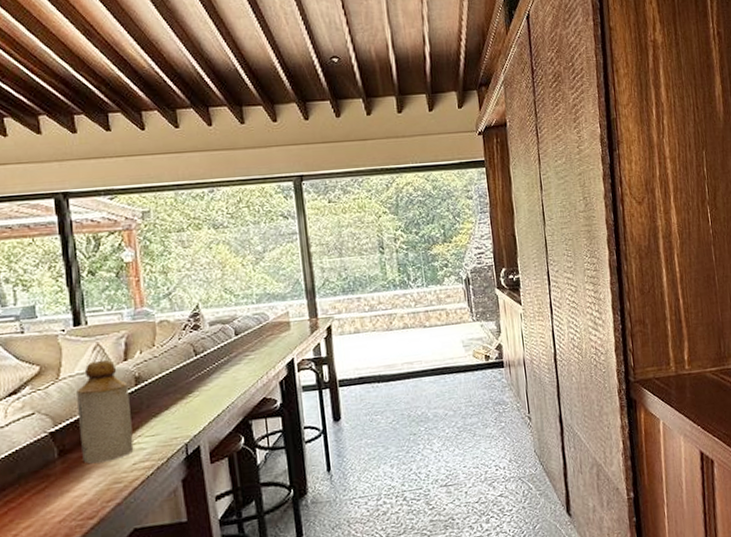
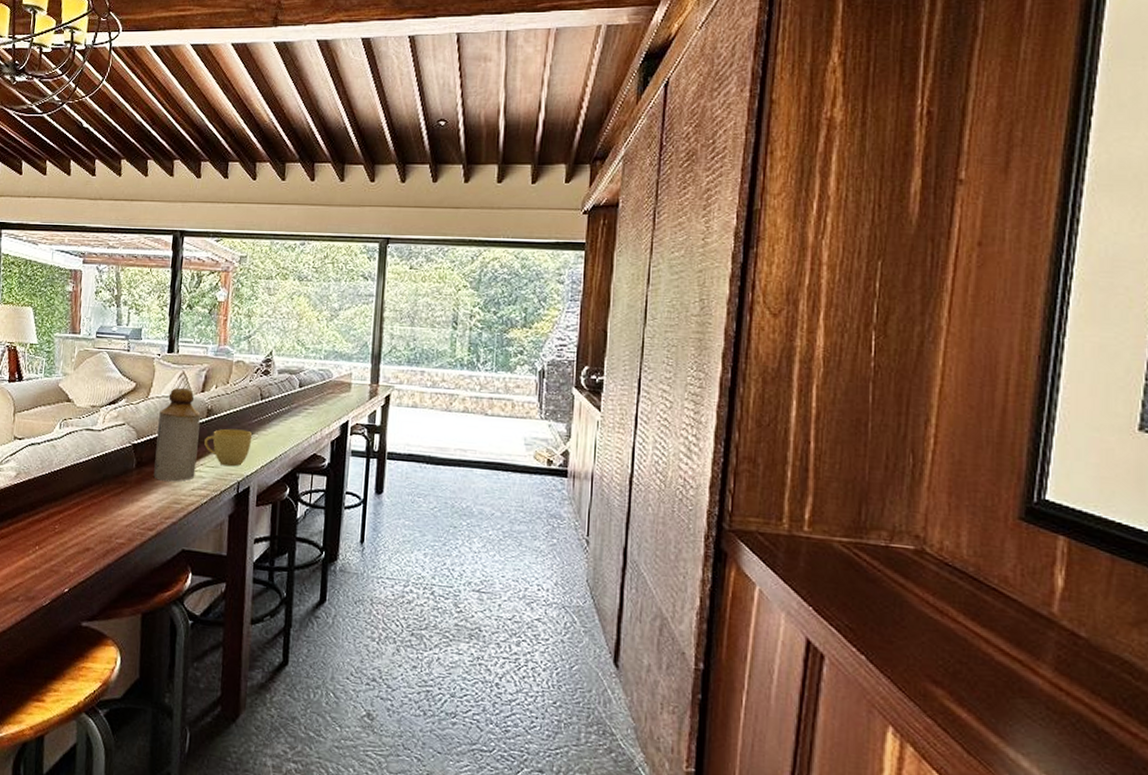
cup: none [138,389,193,432] -> present [204,428,253,467]

